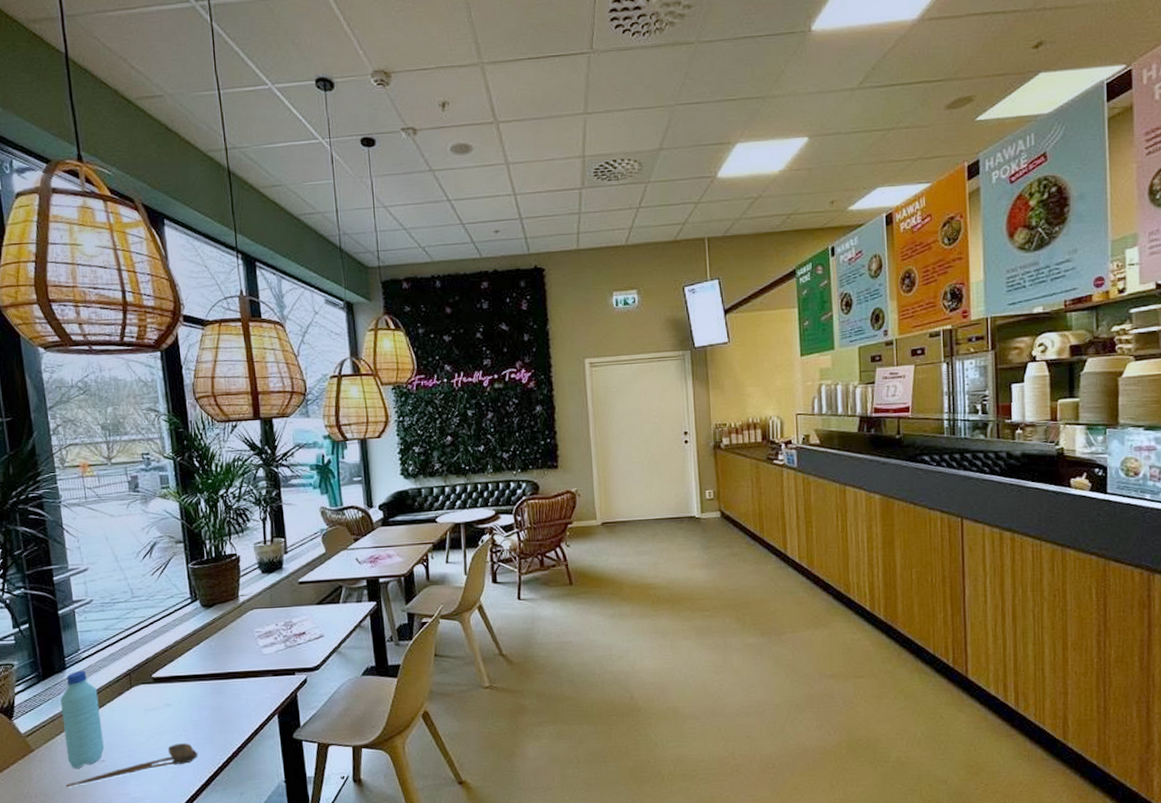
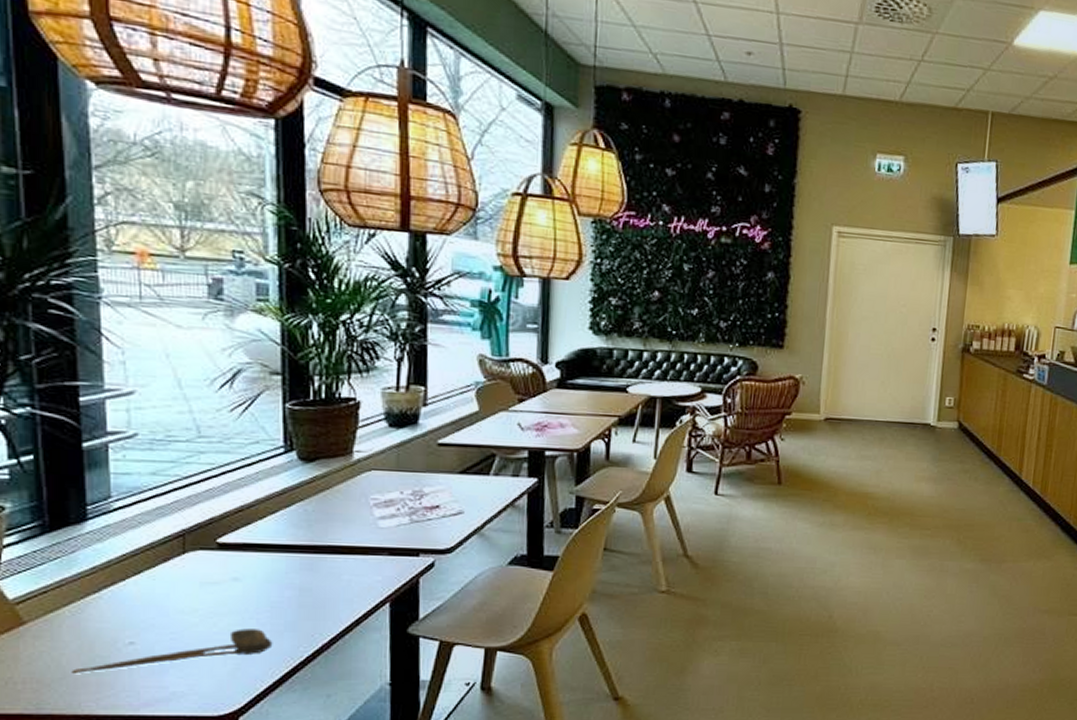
water bottle: present [60,670,104,768] -> none [75,524,135,650]

